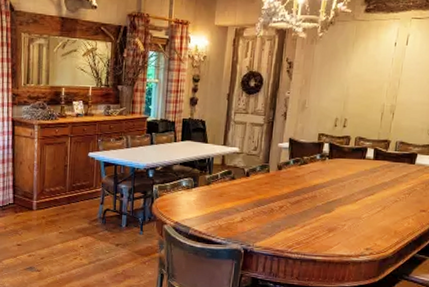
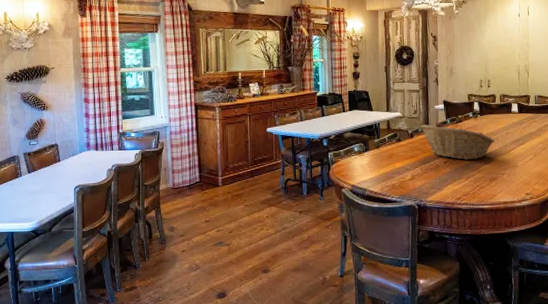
fruit basket: none [258,163,342,207] -> present [419,124,496,160]

